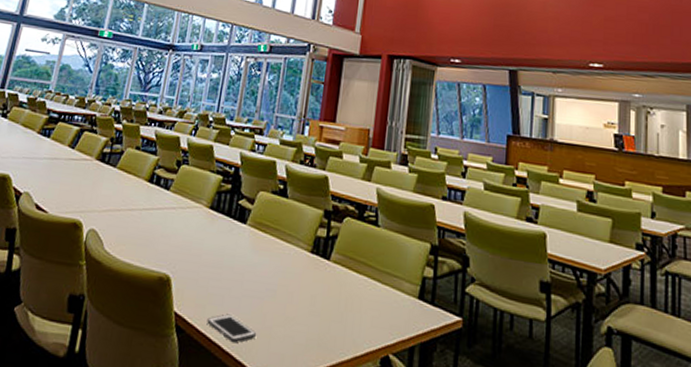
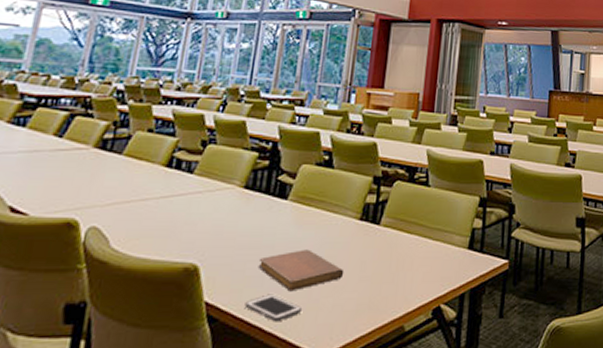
notebook: none [219,274,296,315] -> present [258,249,345,292]

